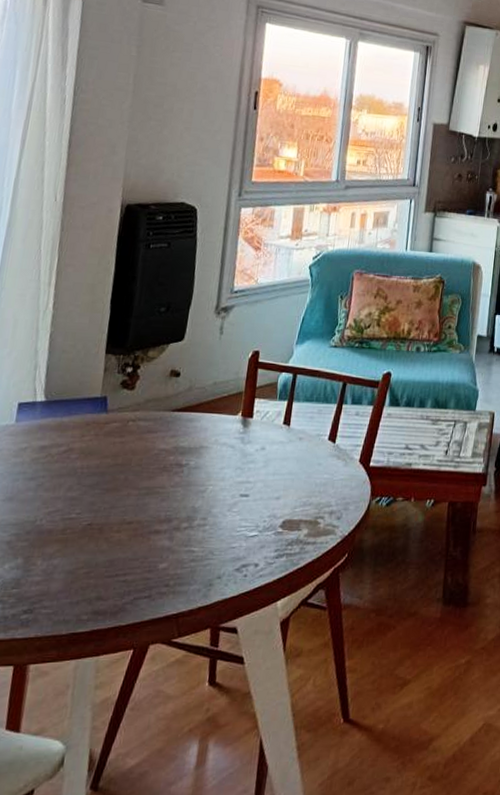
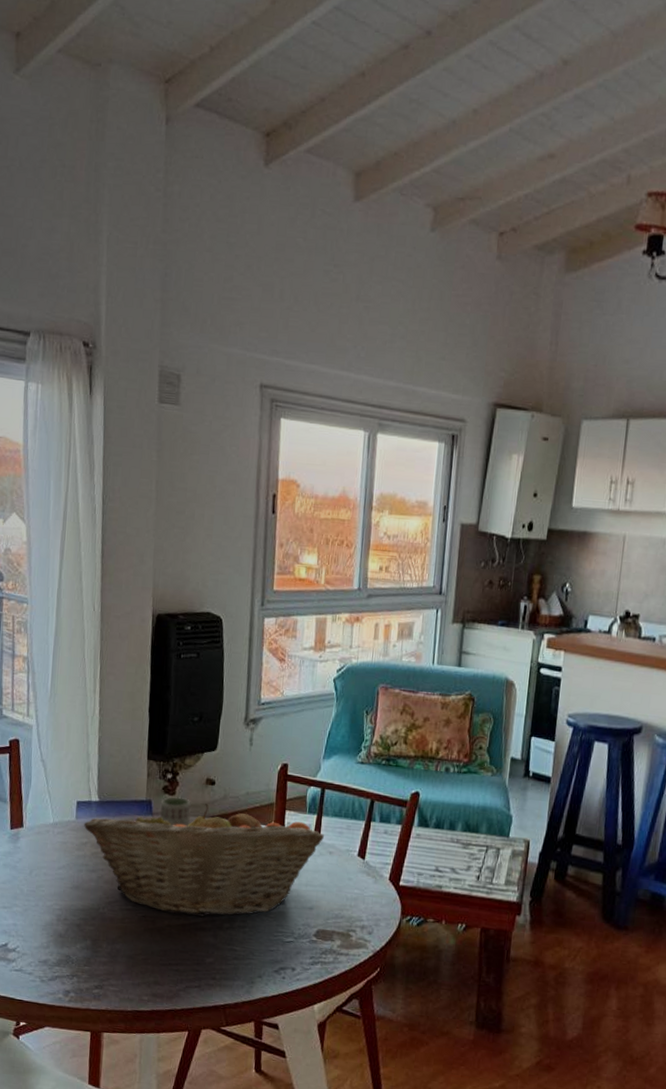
fruit basket: none [25,397,295,519] -> present [84,804,325,917]
cup: none [116,391,152,423] -> present [160,797,191,827]

